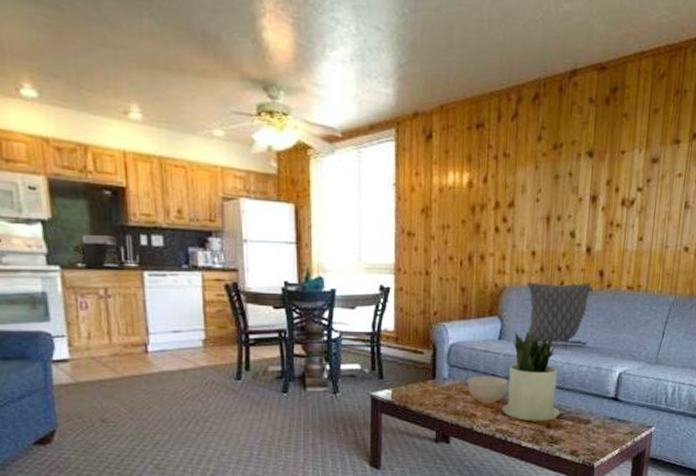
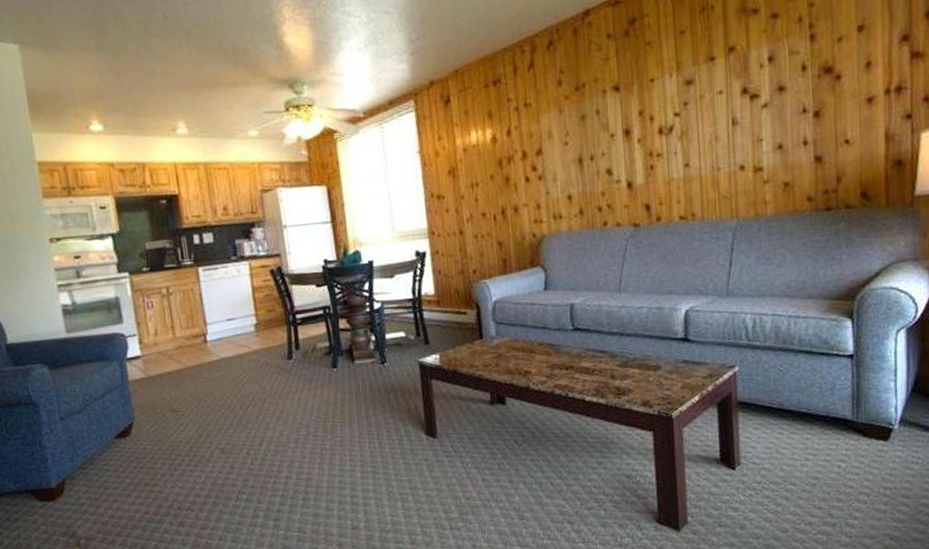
bowl: present [467,375,509,404] -> none [516,328,562,359]
planter: present [501,330,561,422] -> none [557,276,624,374]
pillow: present [527,282,592,345] -> none [568,218,643,289]

